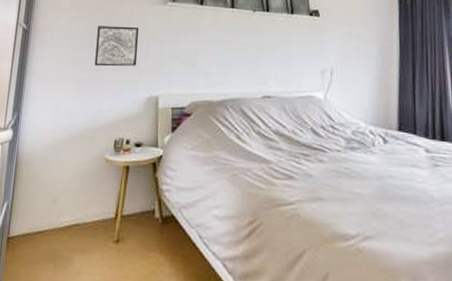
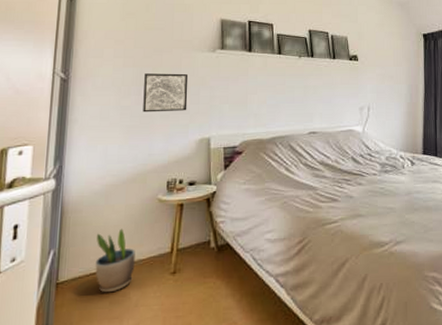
potted plant: none [42,187,81,255] -> present [95,228,135,293]

